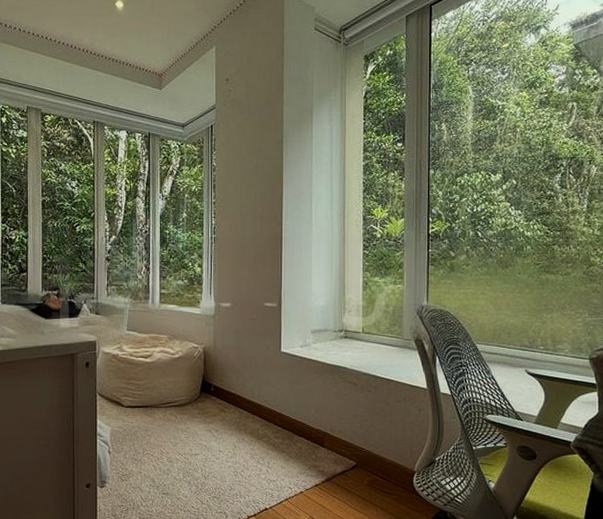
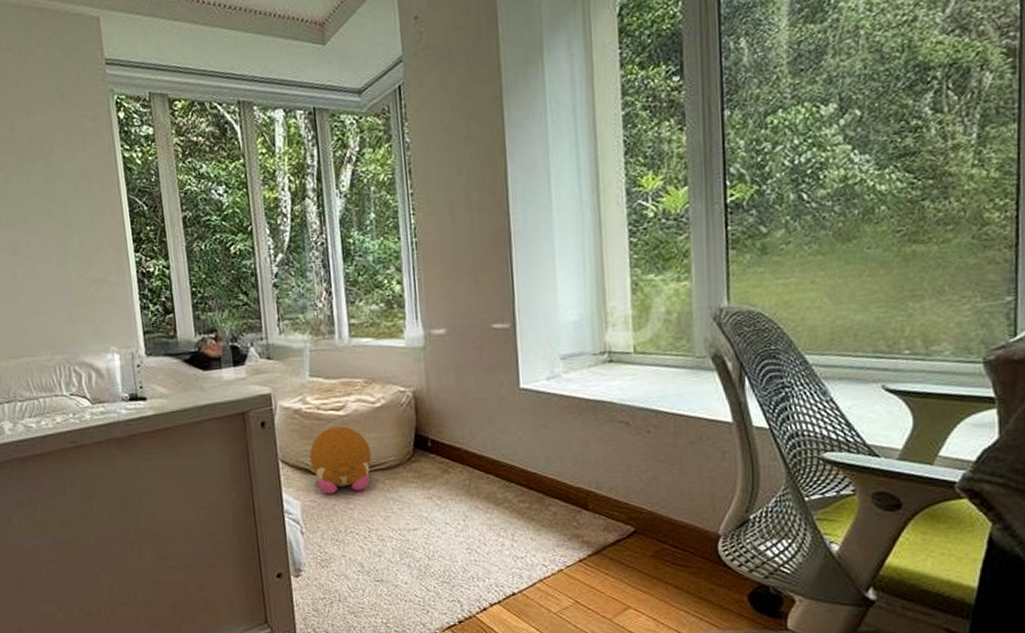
plush toy: none [121,370,169,423] -> present [309,426,372,494]

